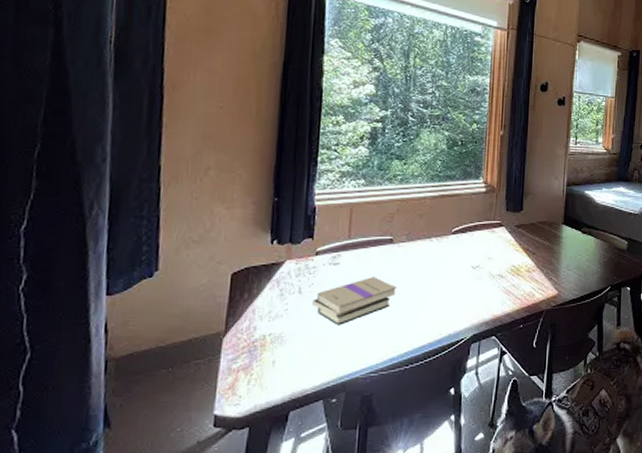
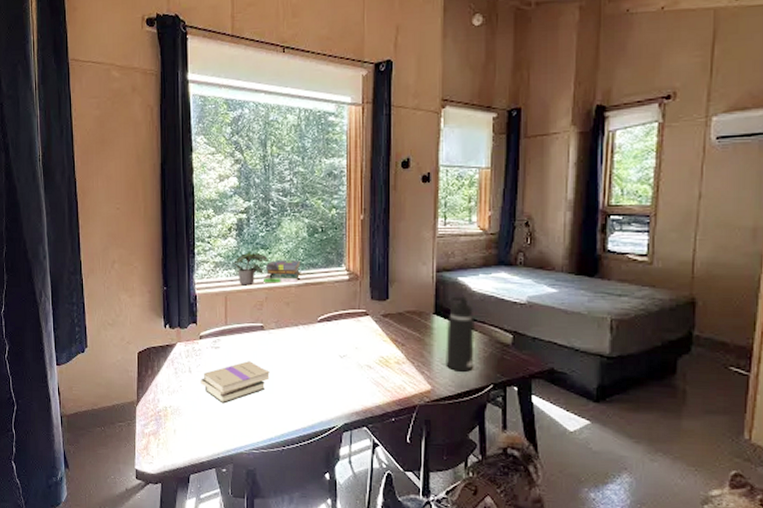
potted plant: none [361,162,402,197] -> present [232,252,268,286]
books: none [396,171,438,195] -> present [264,260,301,284]
water bottle: none [571,208,597,276] -> present [446,296,475,372]

